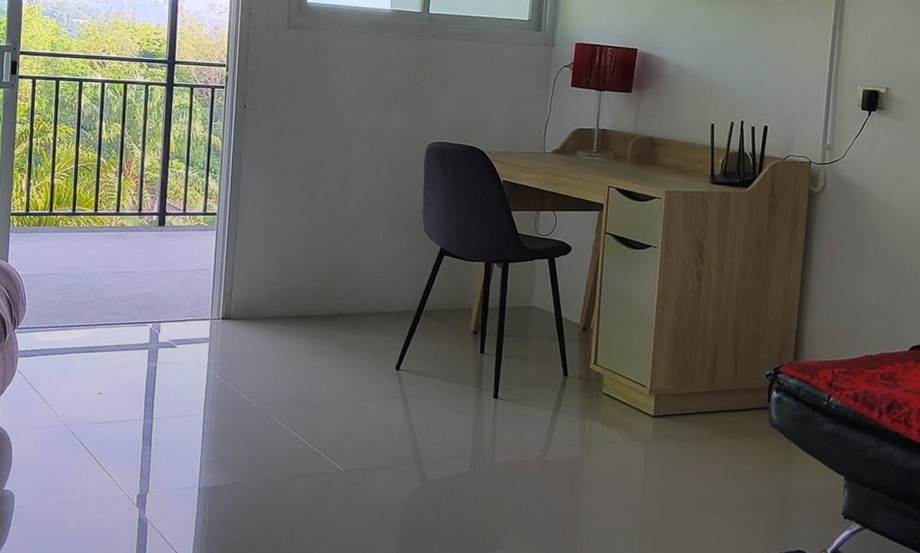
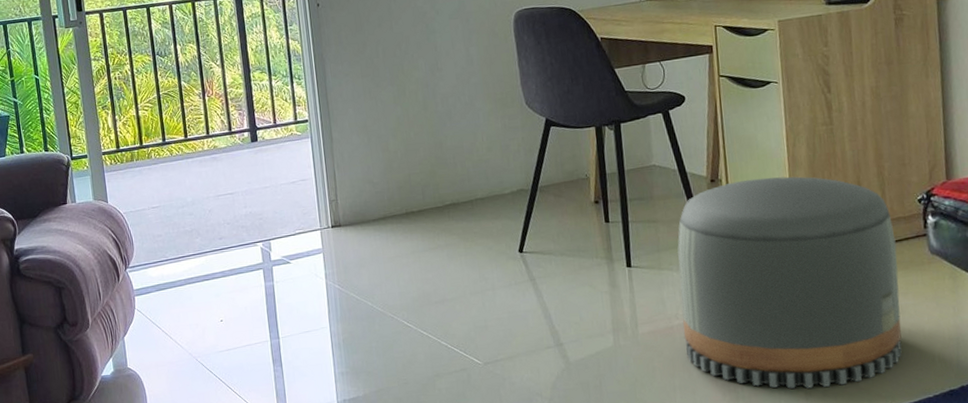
pouf: none [535,332,741,538] -> present [677,176,902,389]

